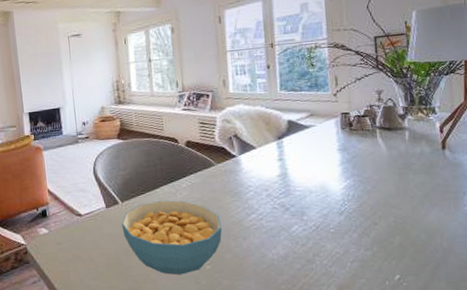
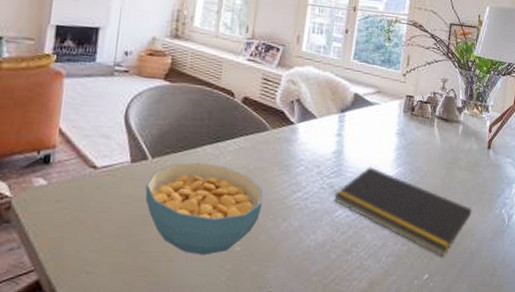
notepad: none [286,183,437,257] -> present [333,167,472,256]

